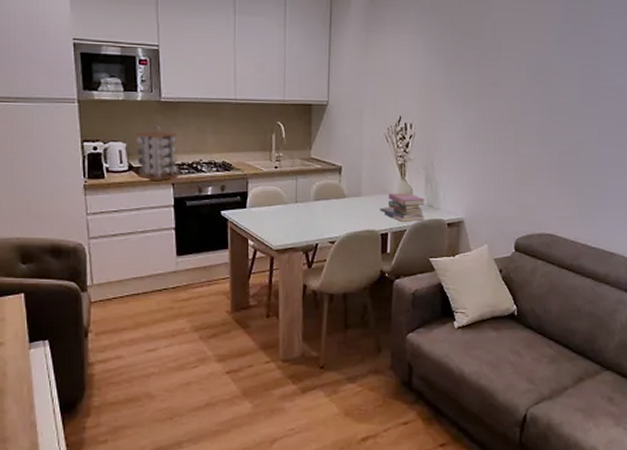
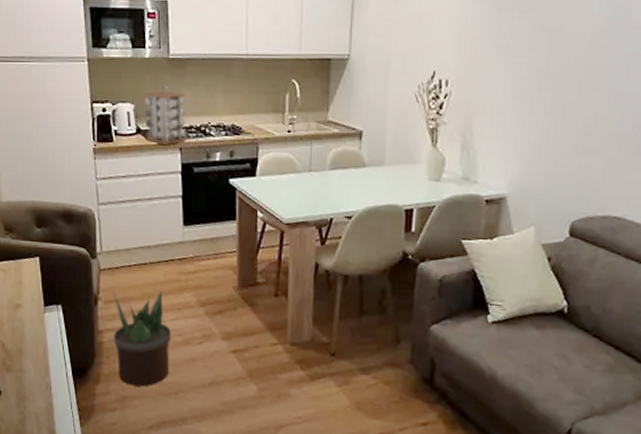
planter: none [104,319,166,415] -> present [113,290,172,387]
books: present [380,192,425,222] -> none [405,161,460,197]

